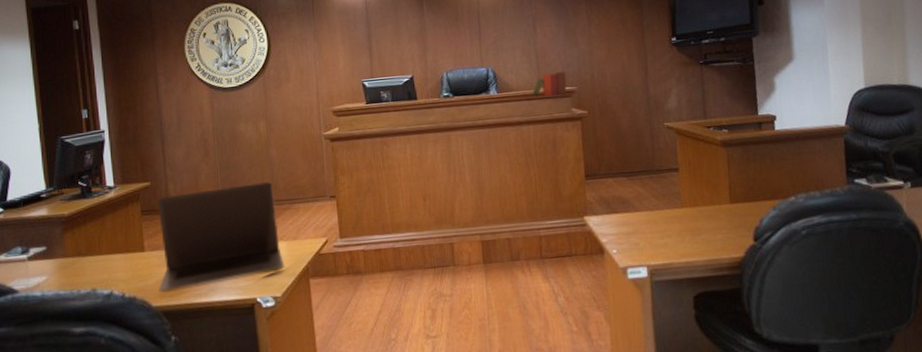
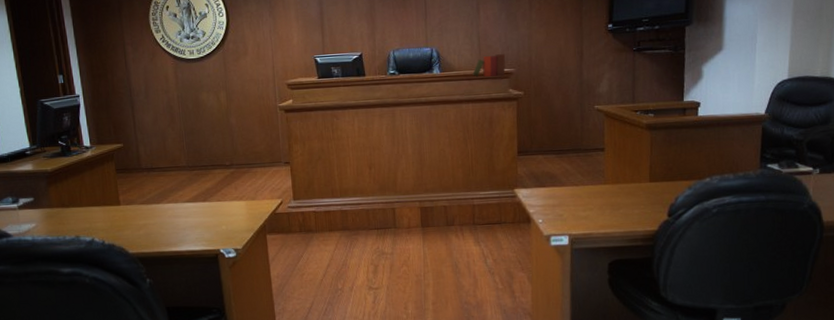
laptop computer: present [158,182,285,294] -> none [130,147,245,242]

